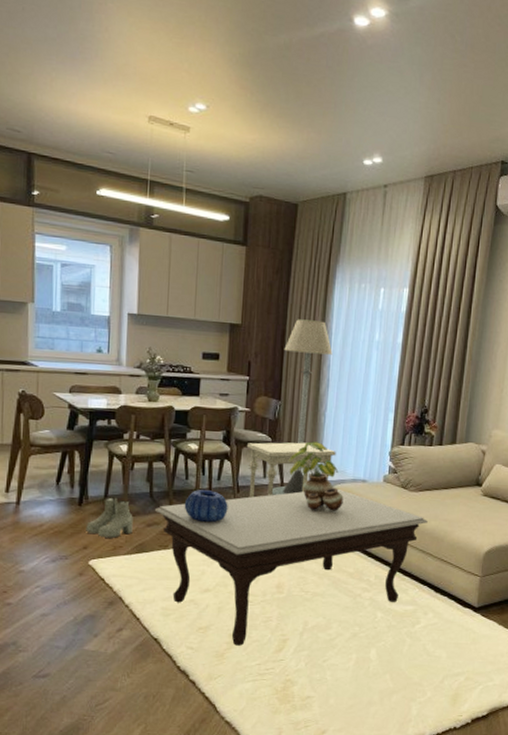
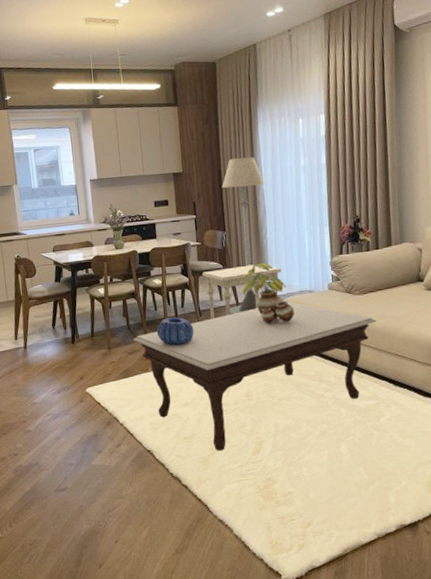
boots: present [86,497,133,538] -> none [80,333,118,368]

